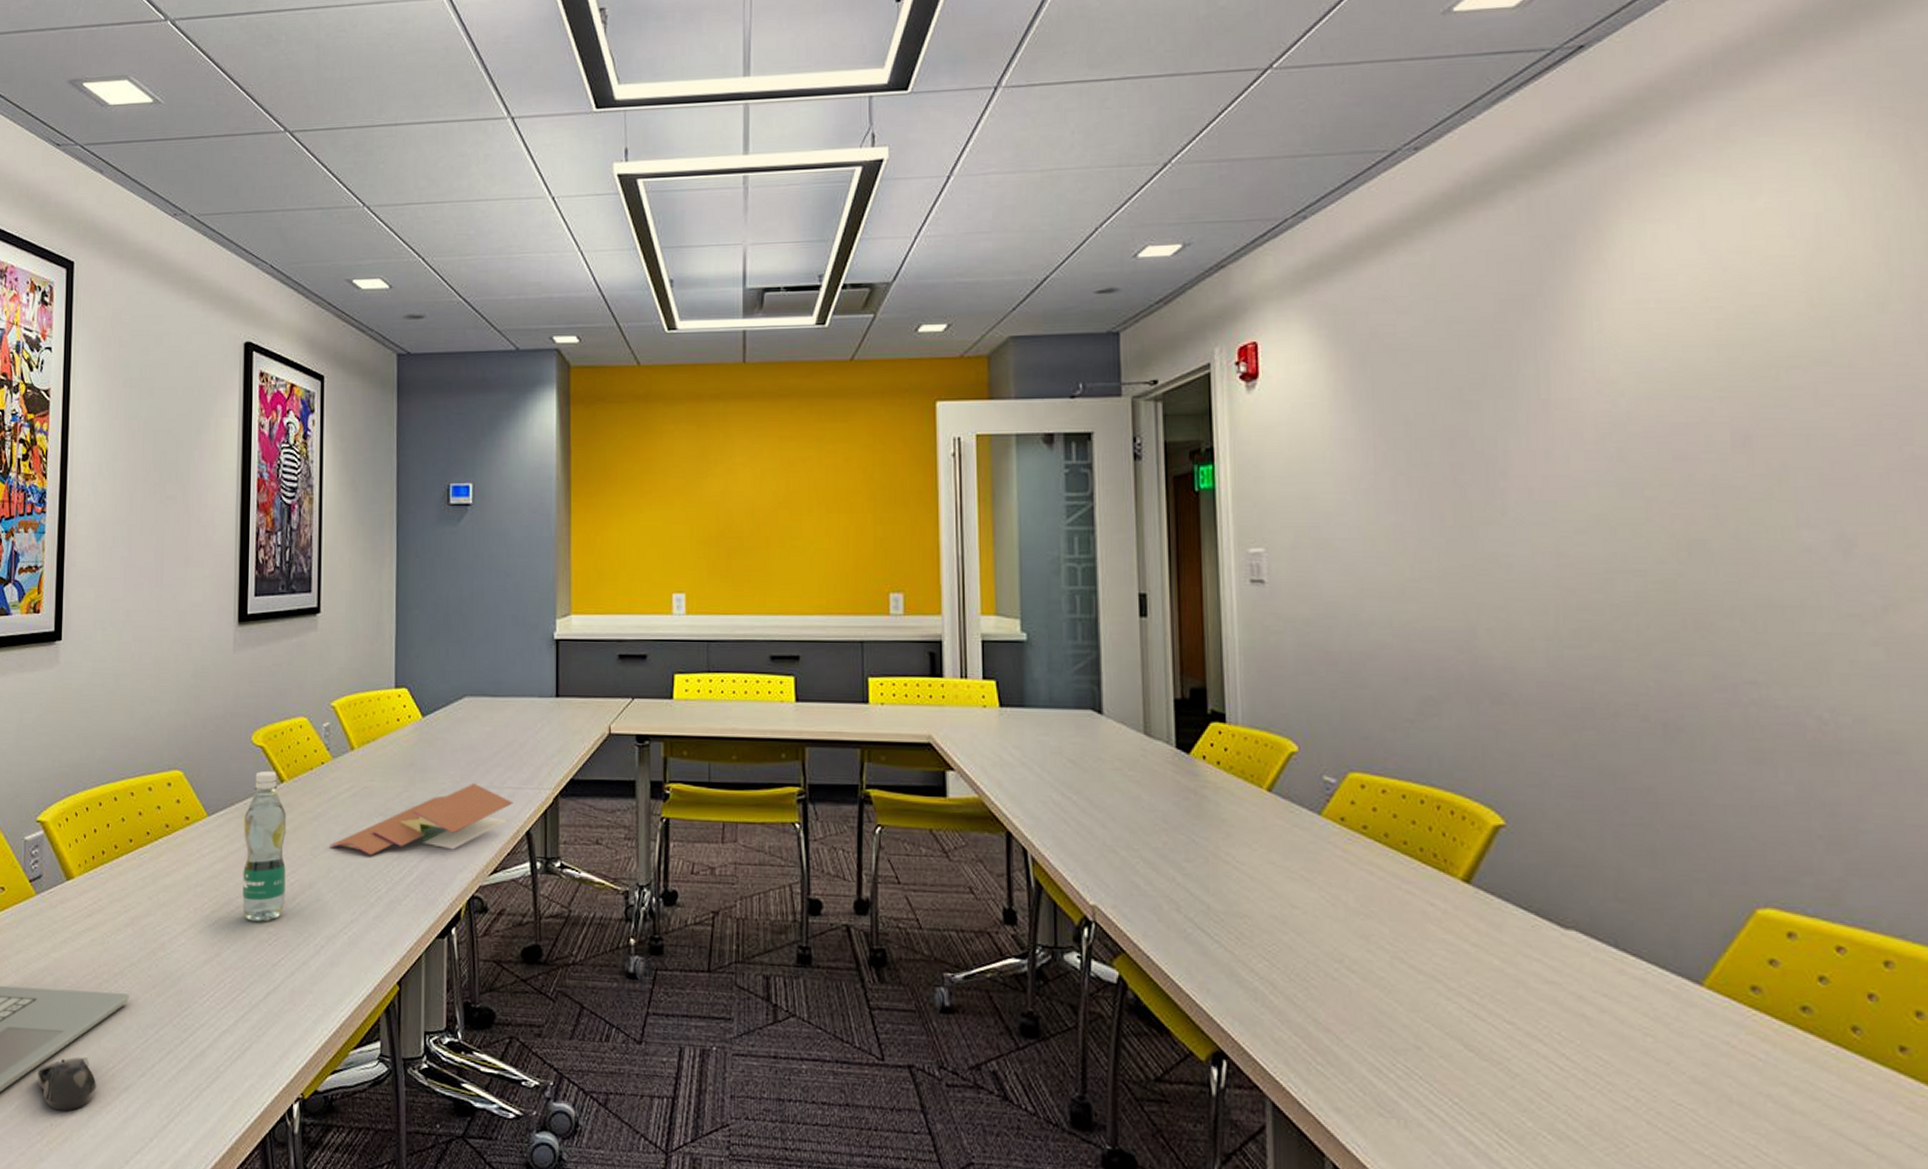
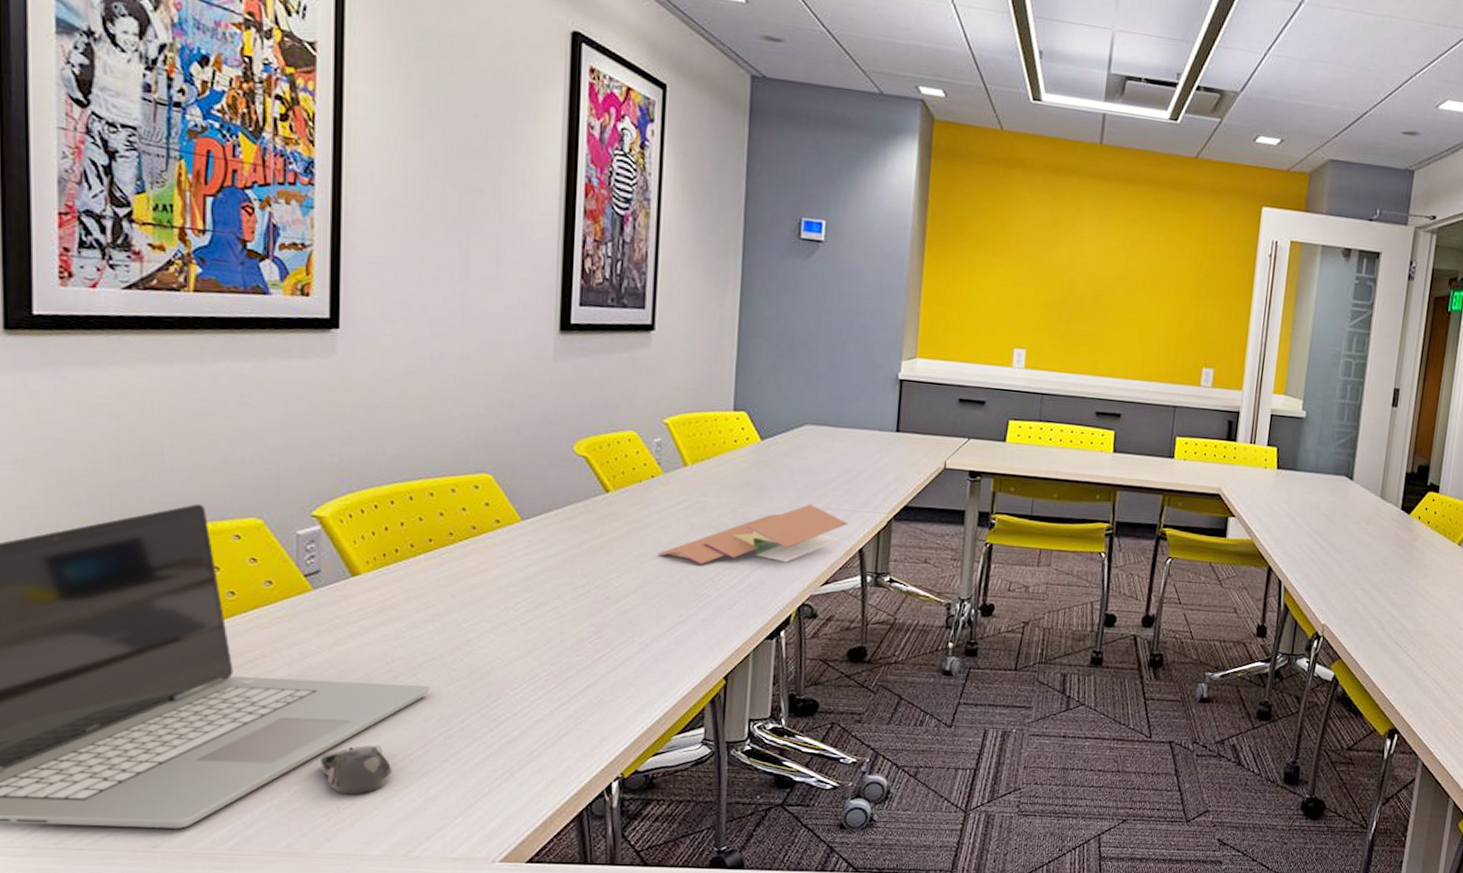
bottle: present [242,770,287,922] -> none [560,480,612,622]

